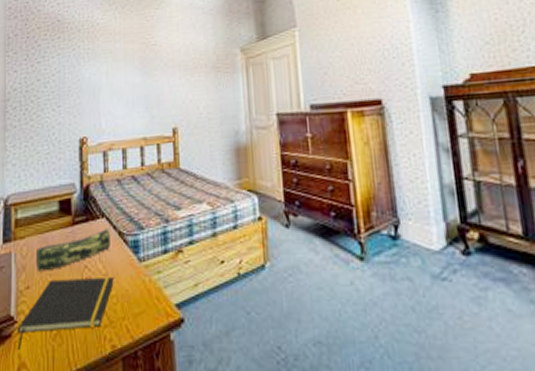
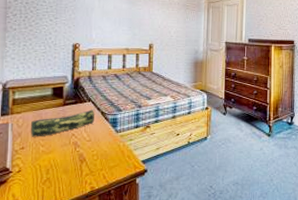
notepad: present [17,276,114,350] -> none [12,142,96,191]

